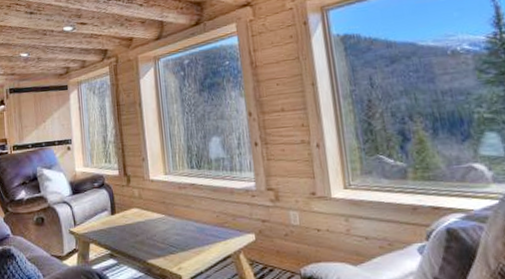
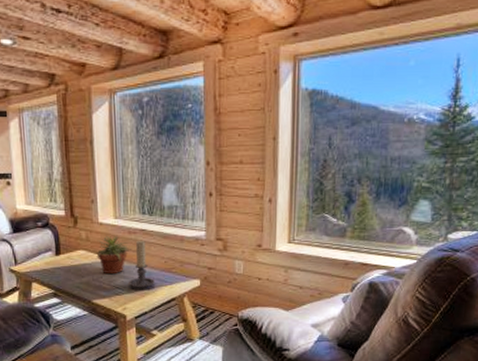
potted plant: none [148,191,183,231] -> present [95,235,131,273]
candle holder: none [182,194,209,246] -> present [129,240,155,289]

